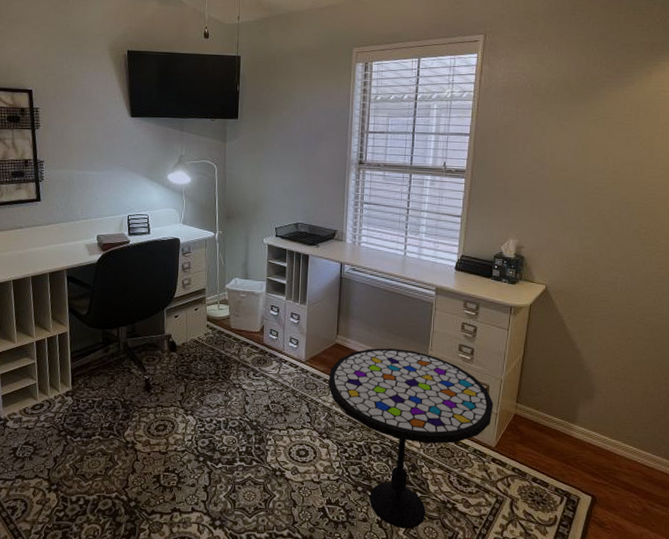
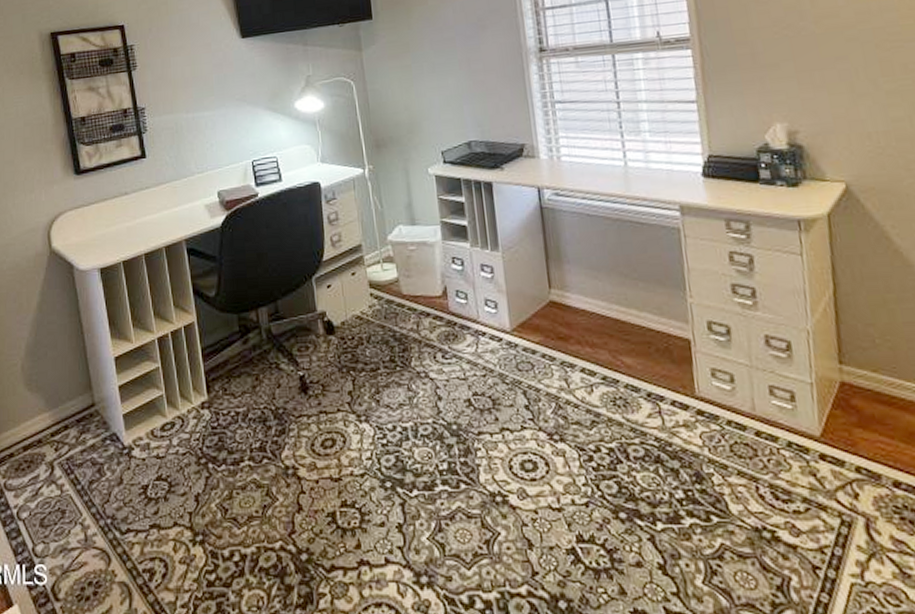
side table: present [328,348,493,529] -> none [548,299,806,575]

